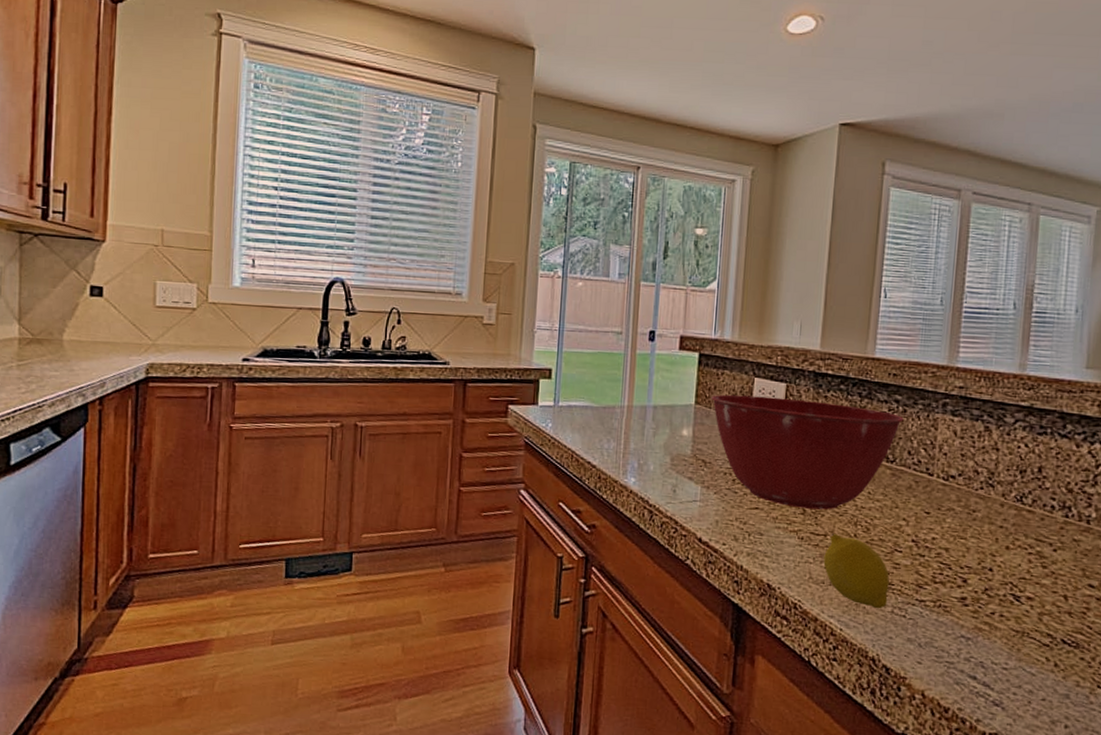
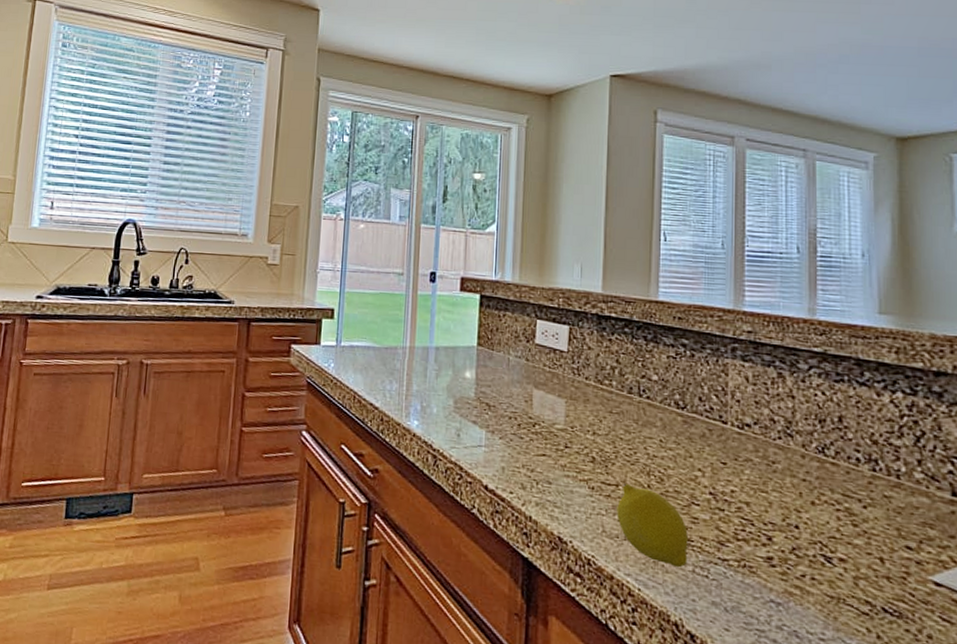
mixing bowl: present [711,394,904,510] -> none [493,336,692,458]

